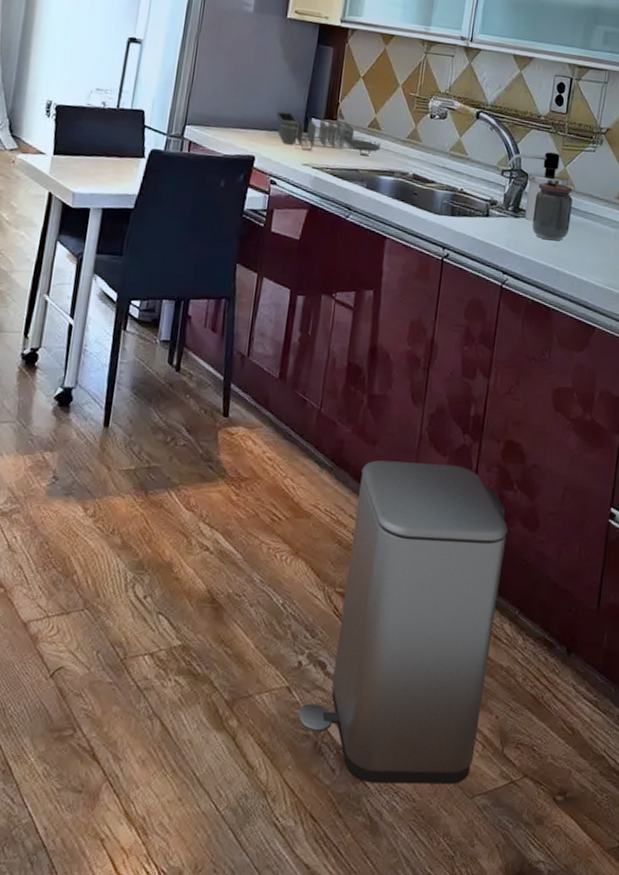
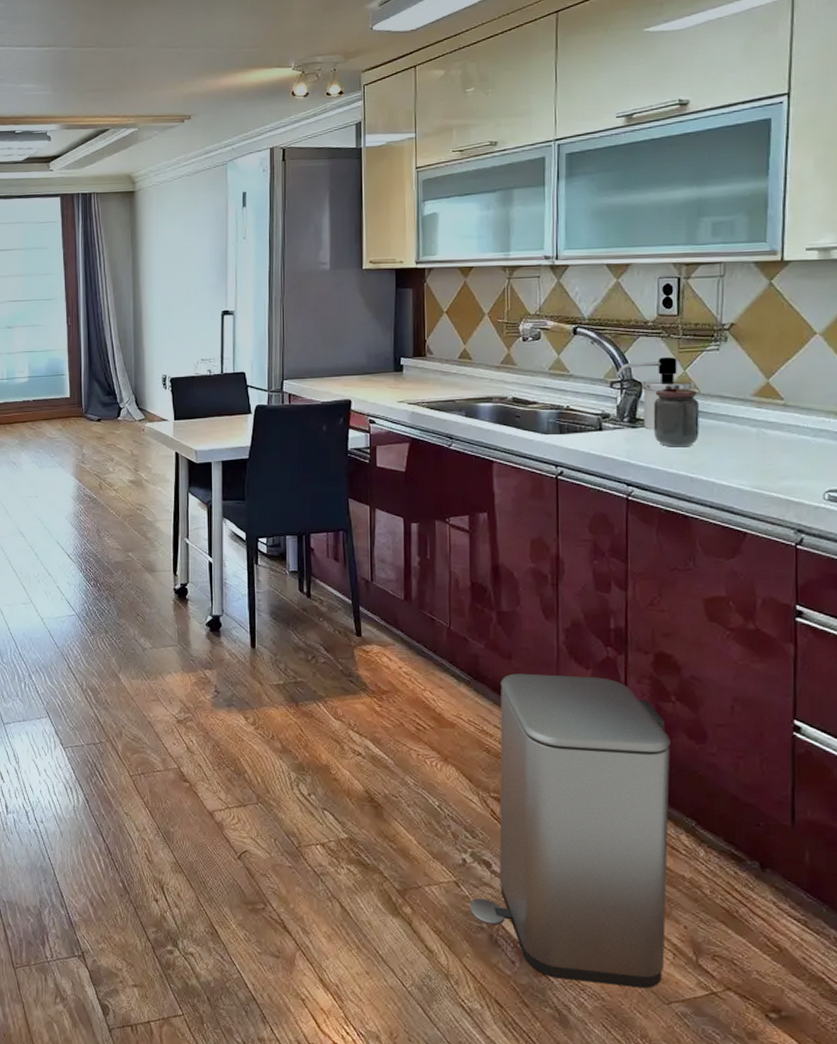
dish rack: present [276,111,381,155] -> none [365,355,474,389]

